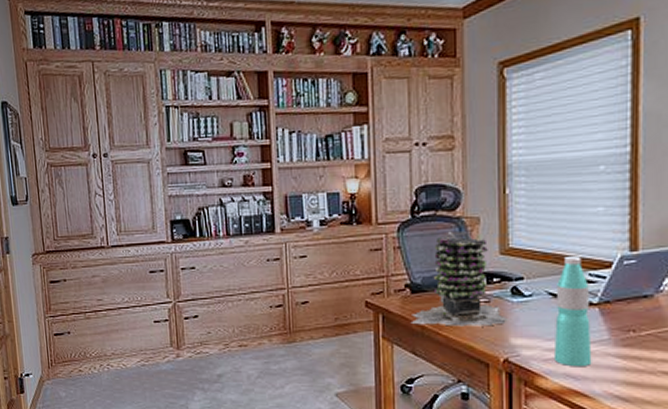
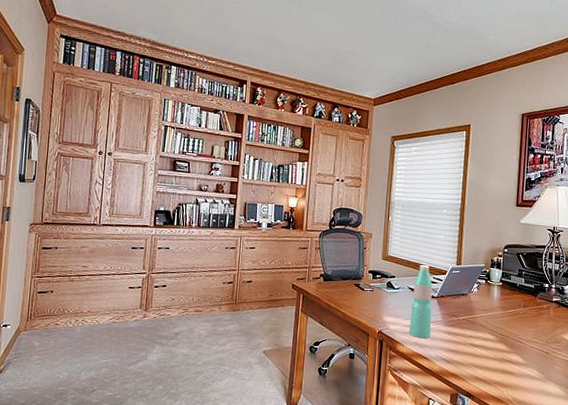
succulent plant: present [410,231,510,327] -> none [321,240,385,308]

